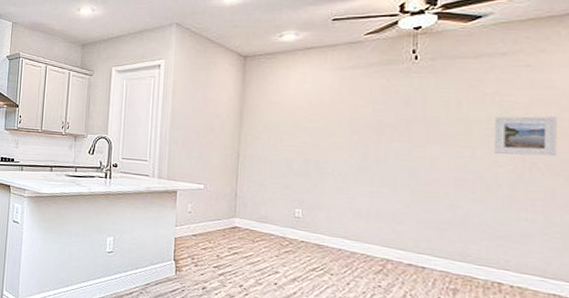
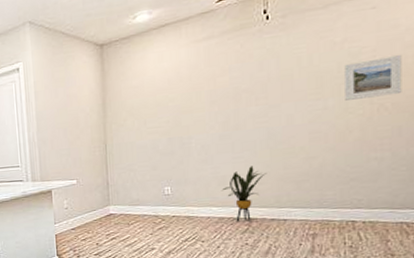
house plant: none [355,203,407,264] -> present [221,166,267,223]

